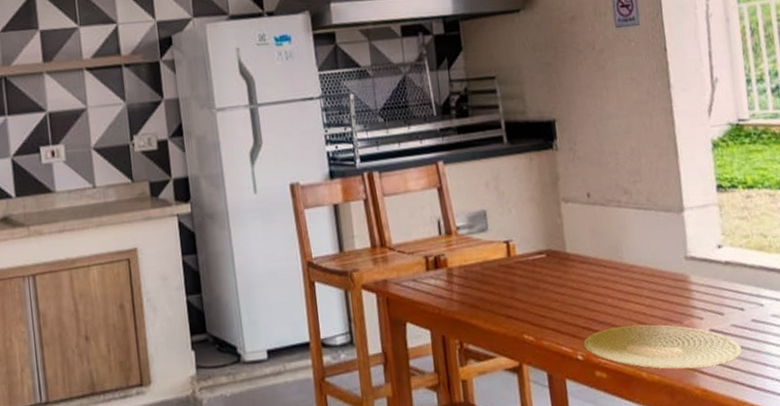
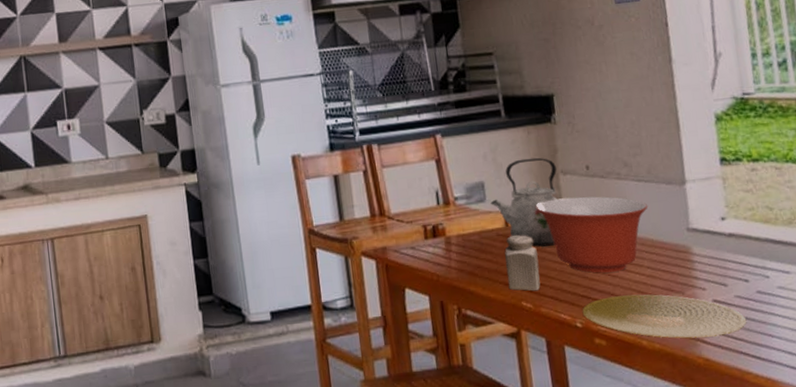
kettle: none [492,185,560,278] -> present [490,157,558,247]
salt shaker: none [506,265,542,323] -> present [504,235,541,291]
mixing bowl: none [537,224,648,304] -> present [535,196,648,273]

